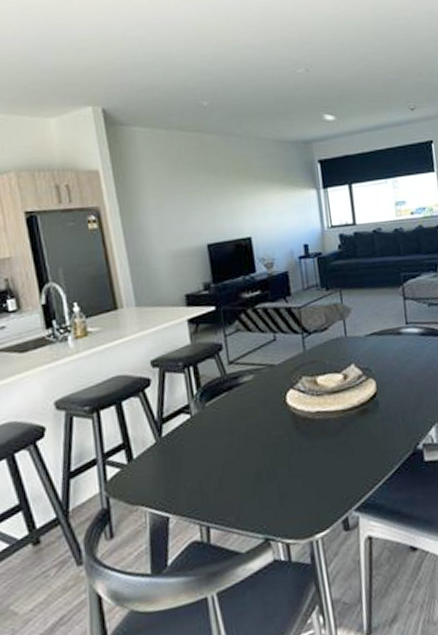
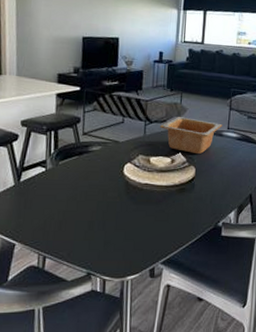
serving bowl: none [321,319,399,363] -> present [160,117,222,154]

